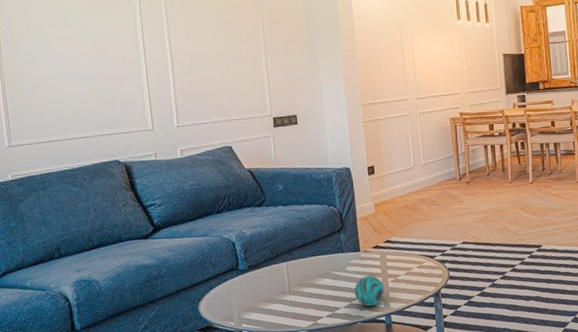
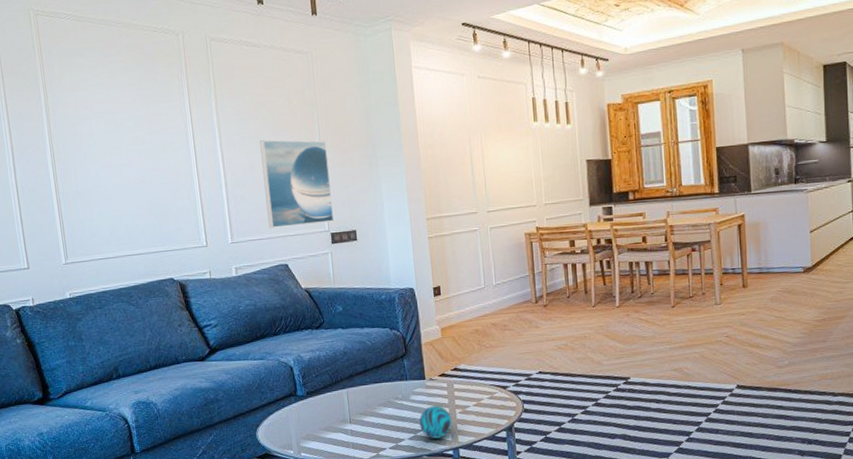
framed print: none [206,31,277,113] -> present [260,139,334,228]

